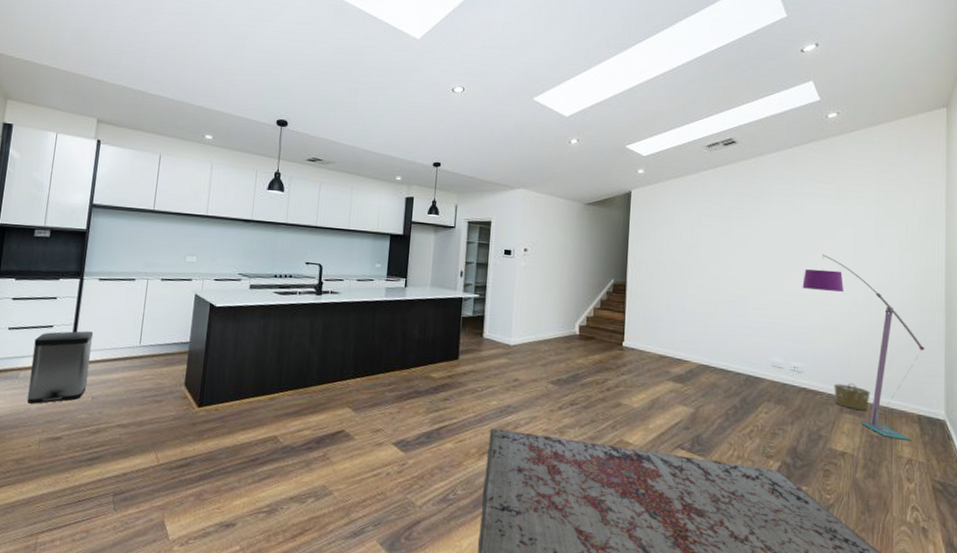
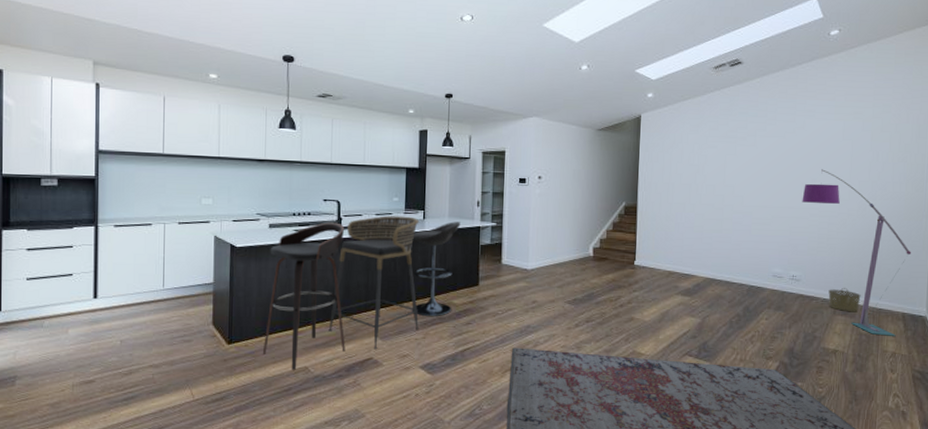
pedal bin: present [27,331,94,404] -> none [55,277,115,350]
bar stool: none [232,286,325,440] -> present [262,222,345,371]
bar stool: none [301,282,401,422] -> present [328,215,419,350]
bar stool: none [392,291,443,390] -> present [413,222,461,316]

